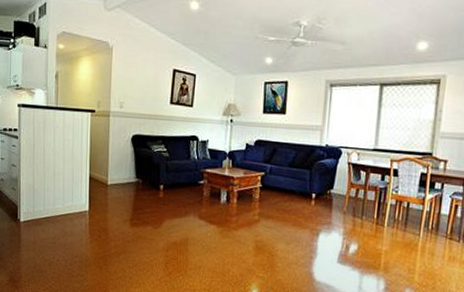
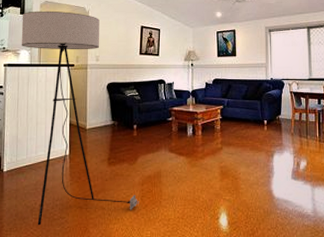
floor lamp: none [36,43,163,281] -> present [21,11,139,226]

